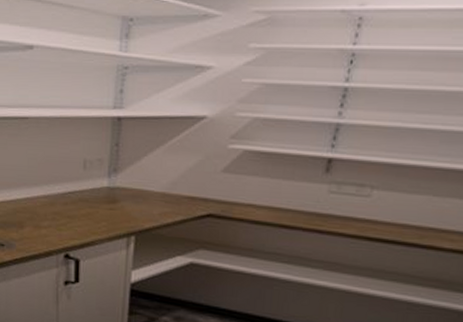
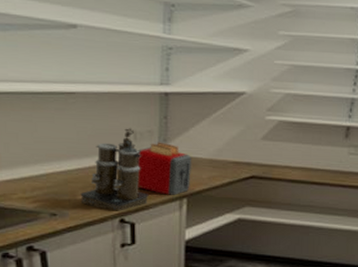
coffee maker: none [28,156,96,246] -> present [80,128,149,211]
toaster: none [84,171,143,232] -> present [137,142,192,195]

